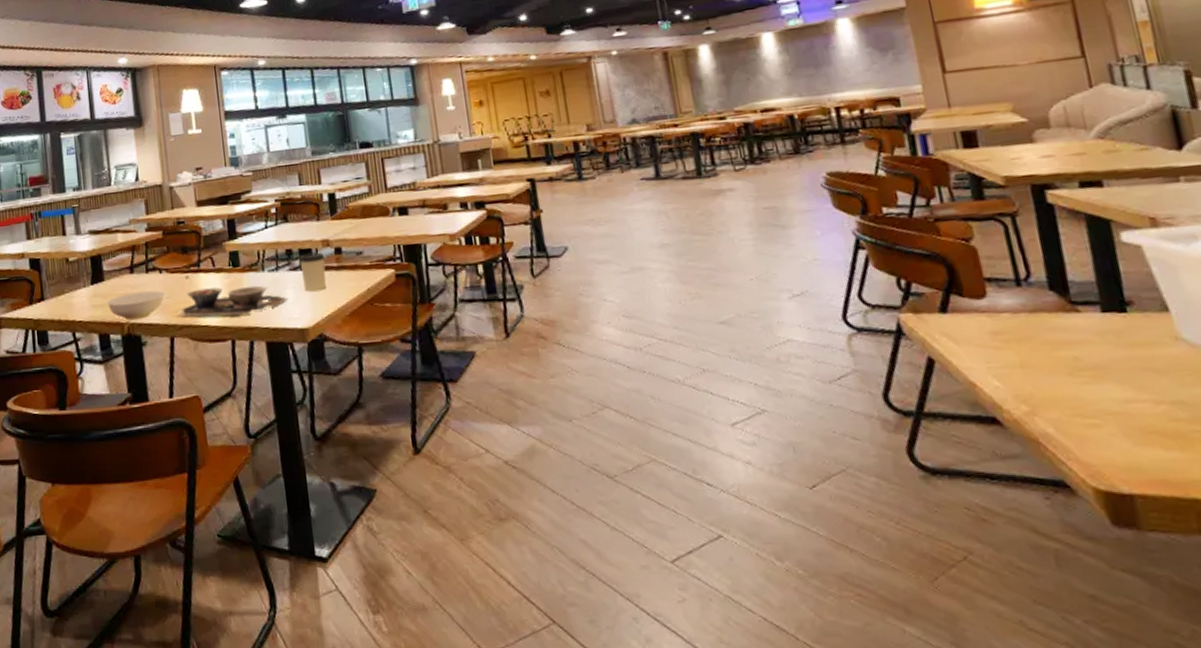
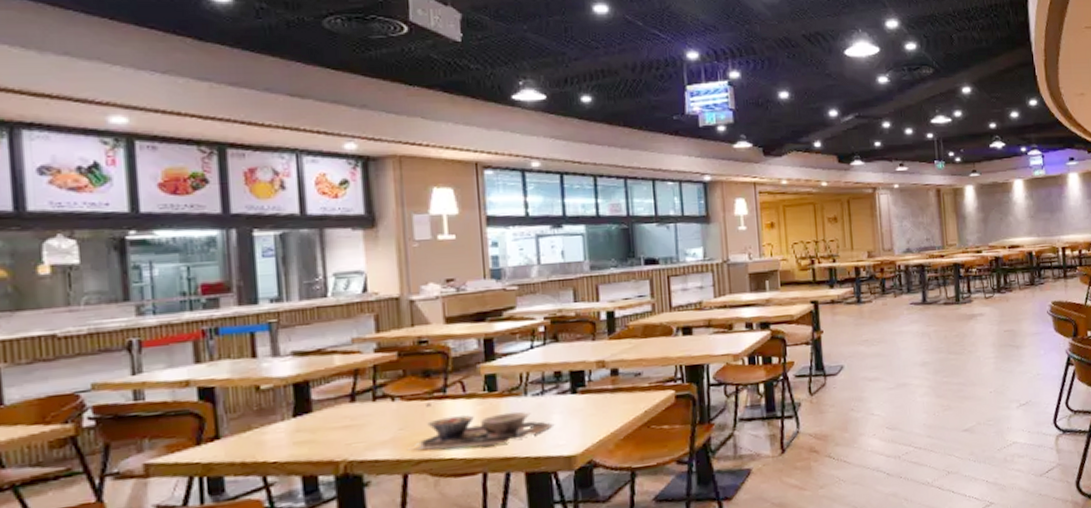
bowl: present [106,290,165,321] -> none [315,421,398,458]
cup: present [299,252,326,292] -> none [569,374,600,417]

